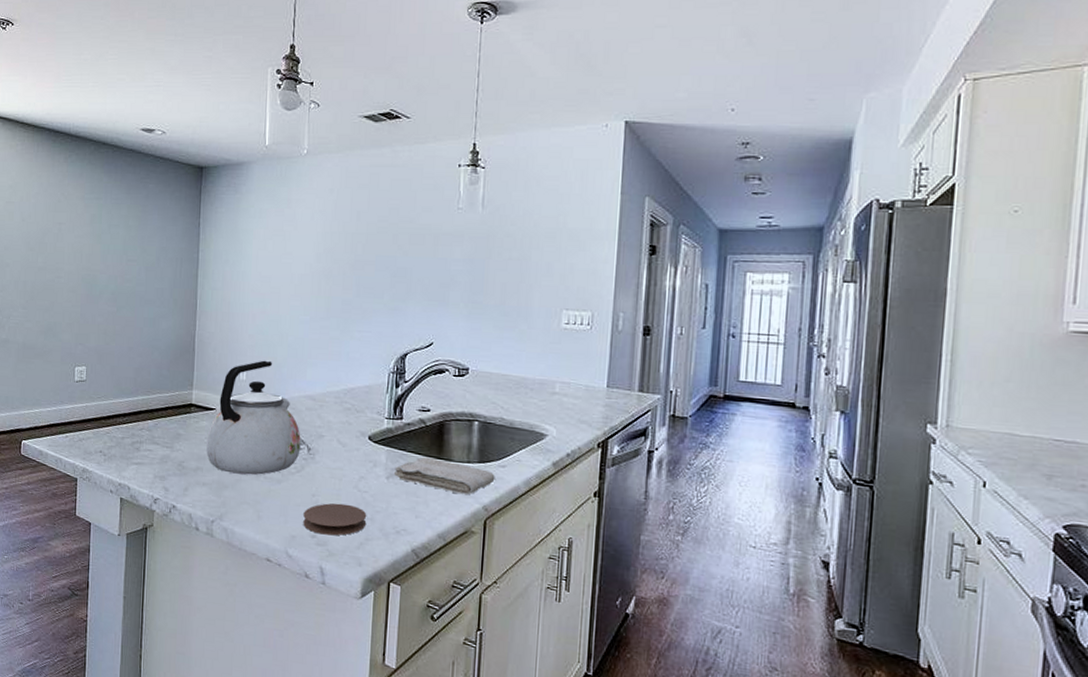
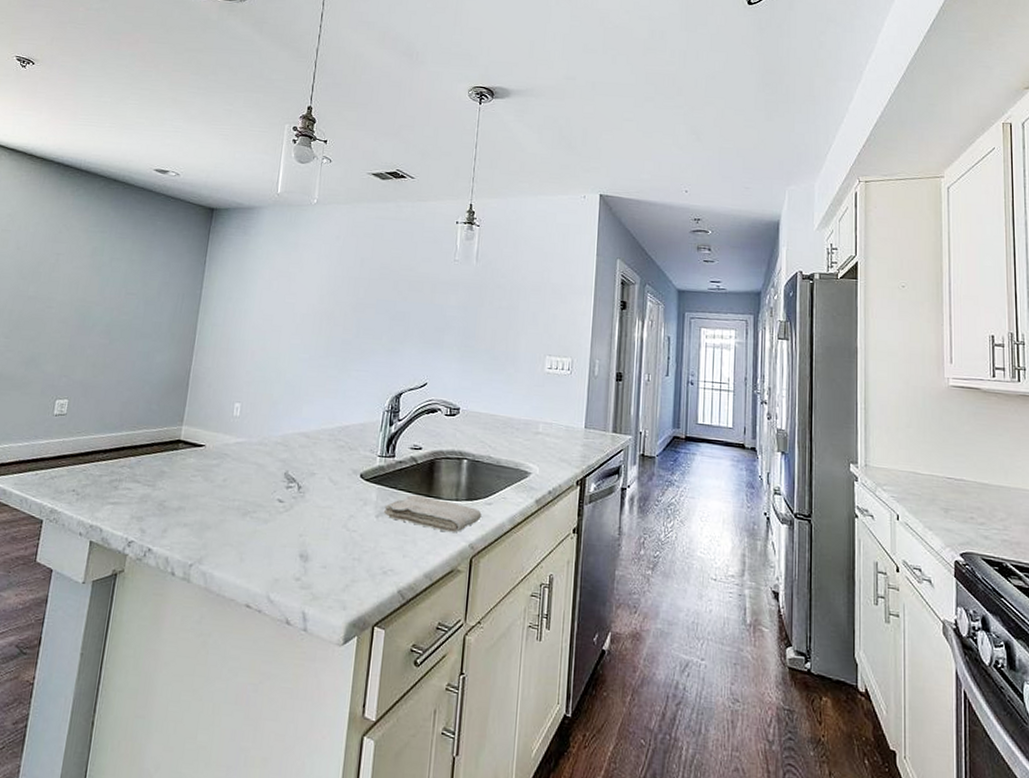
kettle: present [206,360,301,476] -> none [190,396,292,515]
coaster: present [303,503,367,536] -> none [288,543,355,578]

